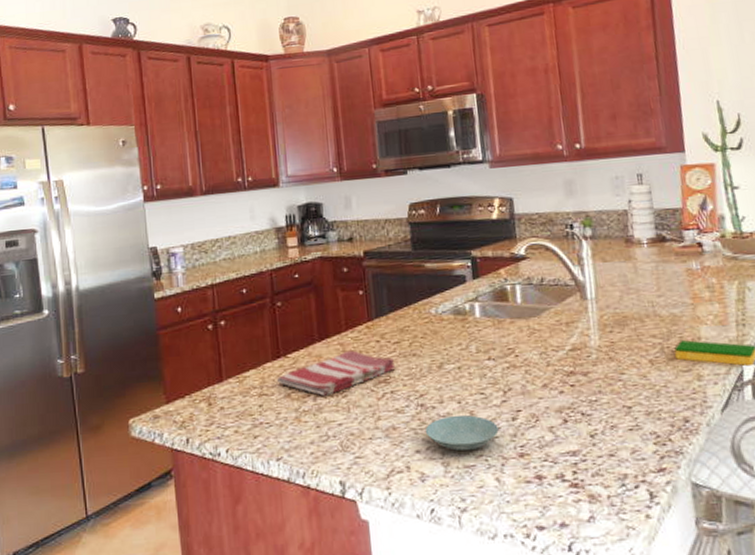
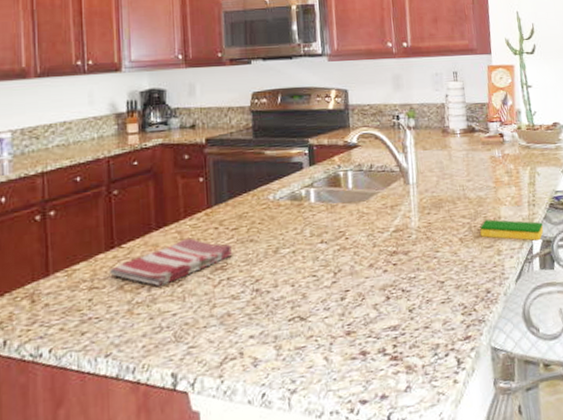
saucer: present [425,414,499,452] -> none [259,297,329,334]

